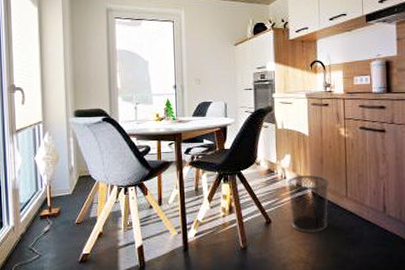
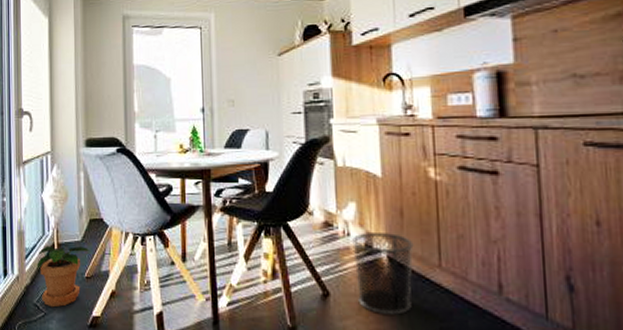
potted plant: none [31,199,80,250] -> present [37,245,90,308]

